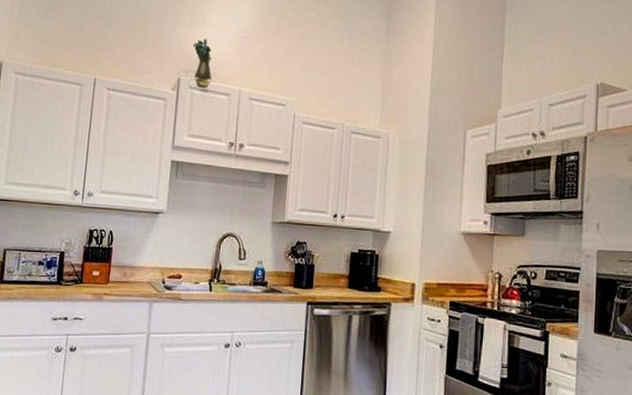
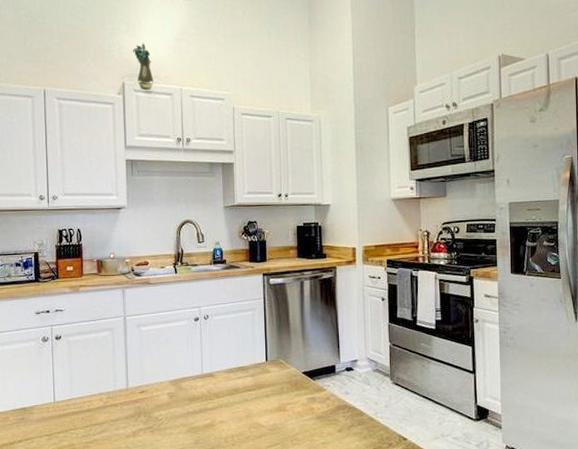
cooking pot: none [119,260,167,287] -> present [90,252,134,276]

